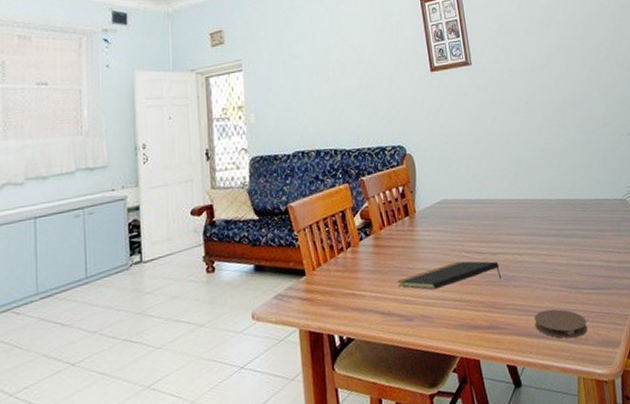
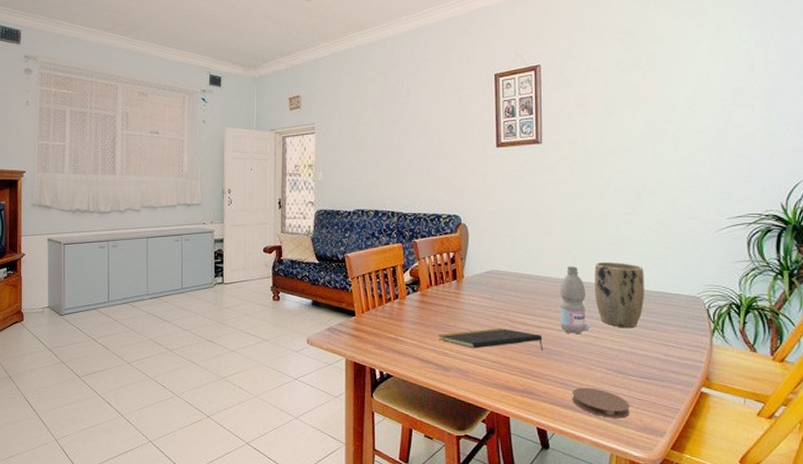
water bottle: none [507,184,541,256] -> present [560,266,591,335]
plant pot: none [535,175,582,241] -> present [595,261,644,329]

